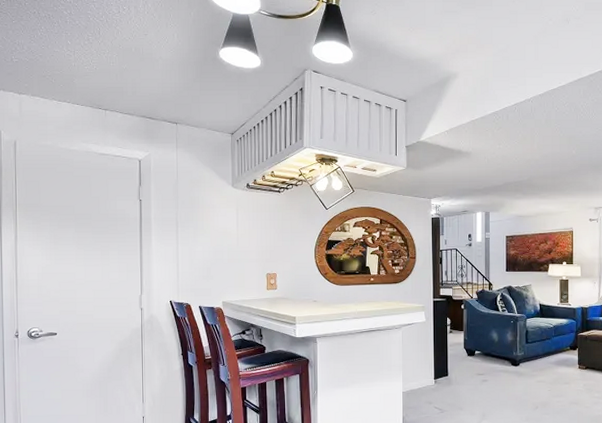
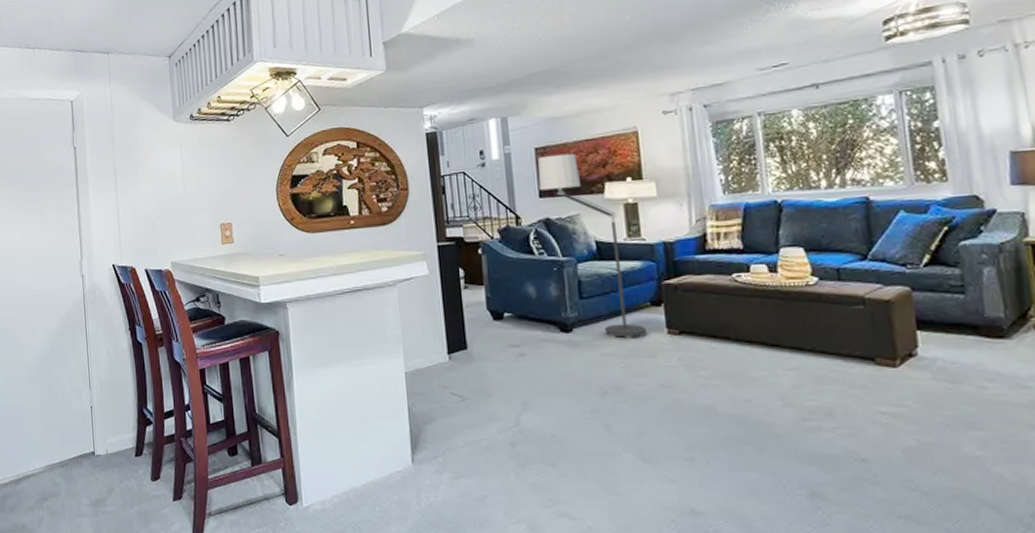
floor lamp: none [506,242,567,372] -> present [537,153,648,341]

